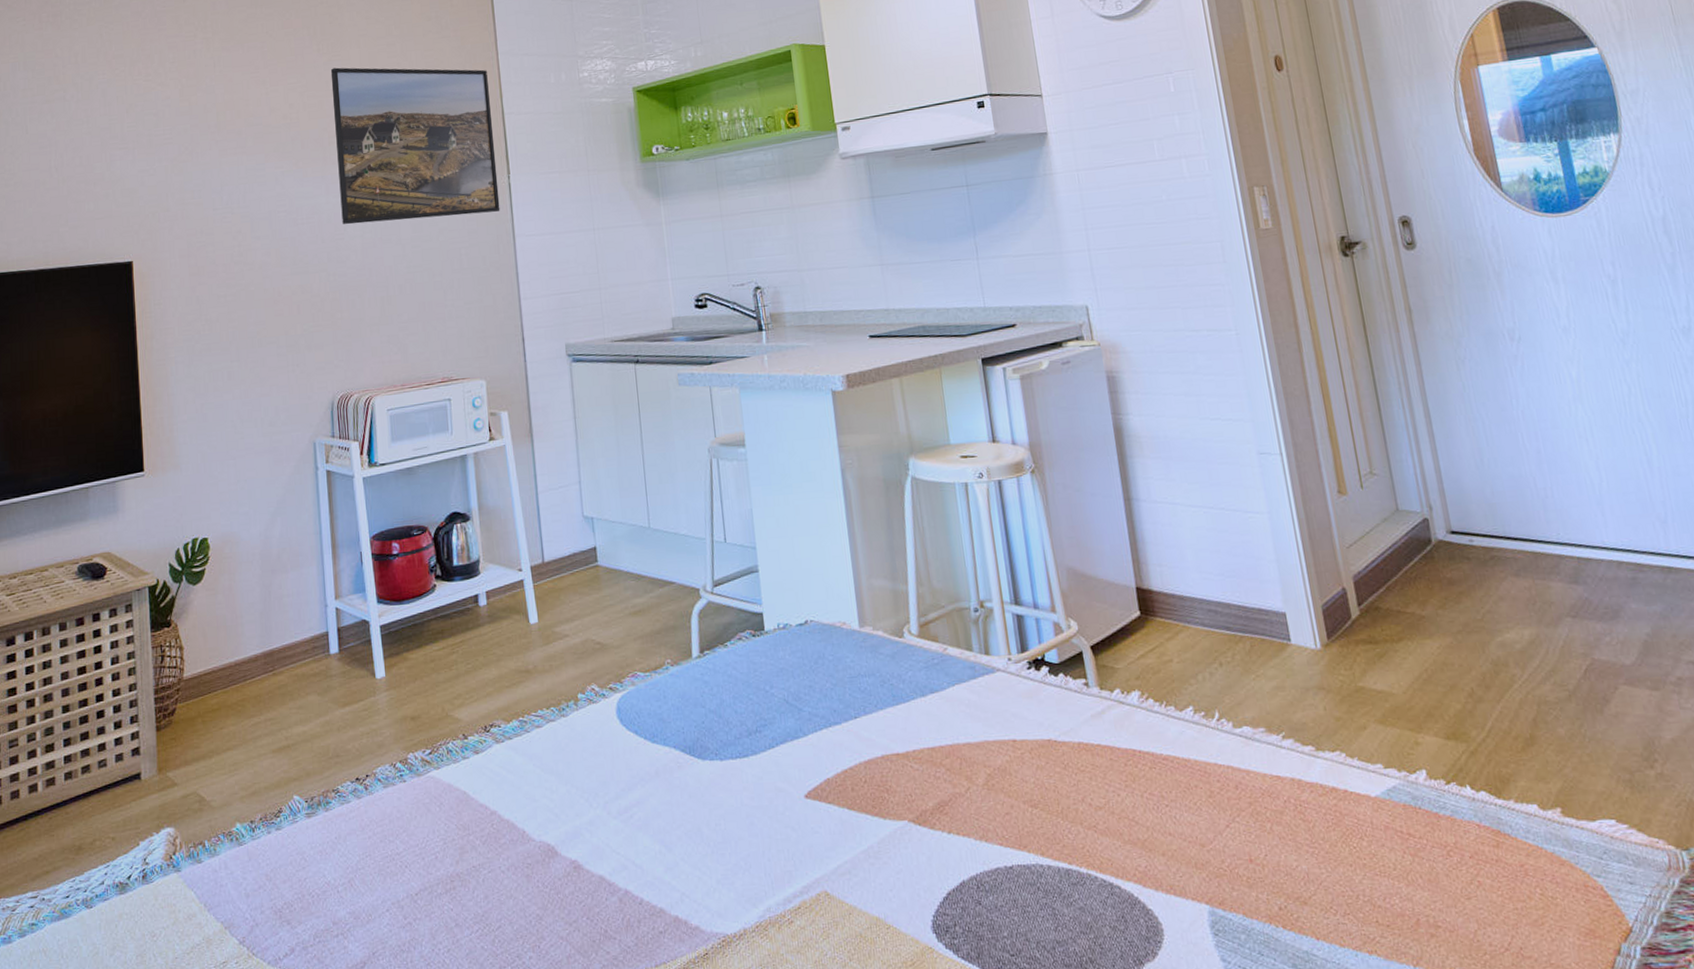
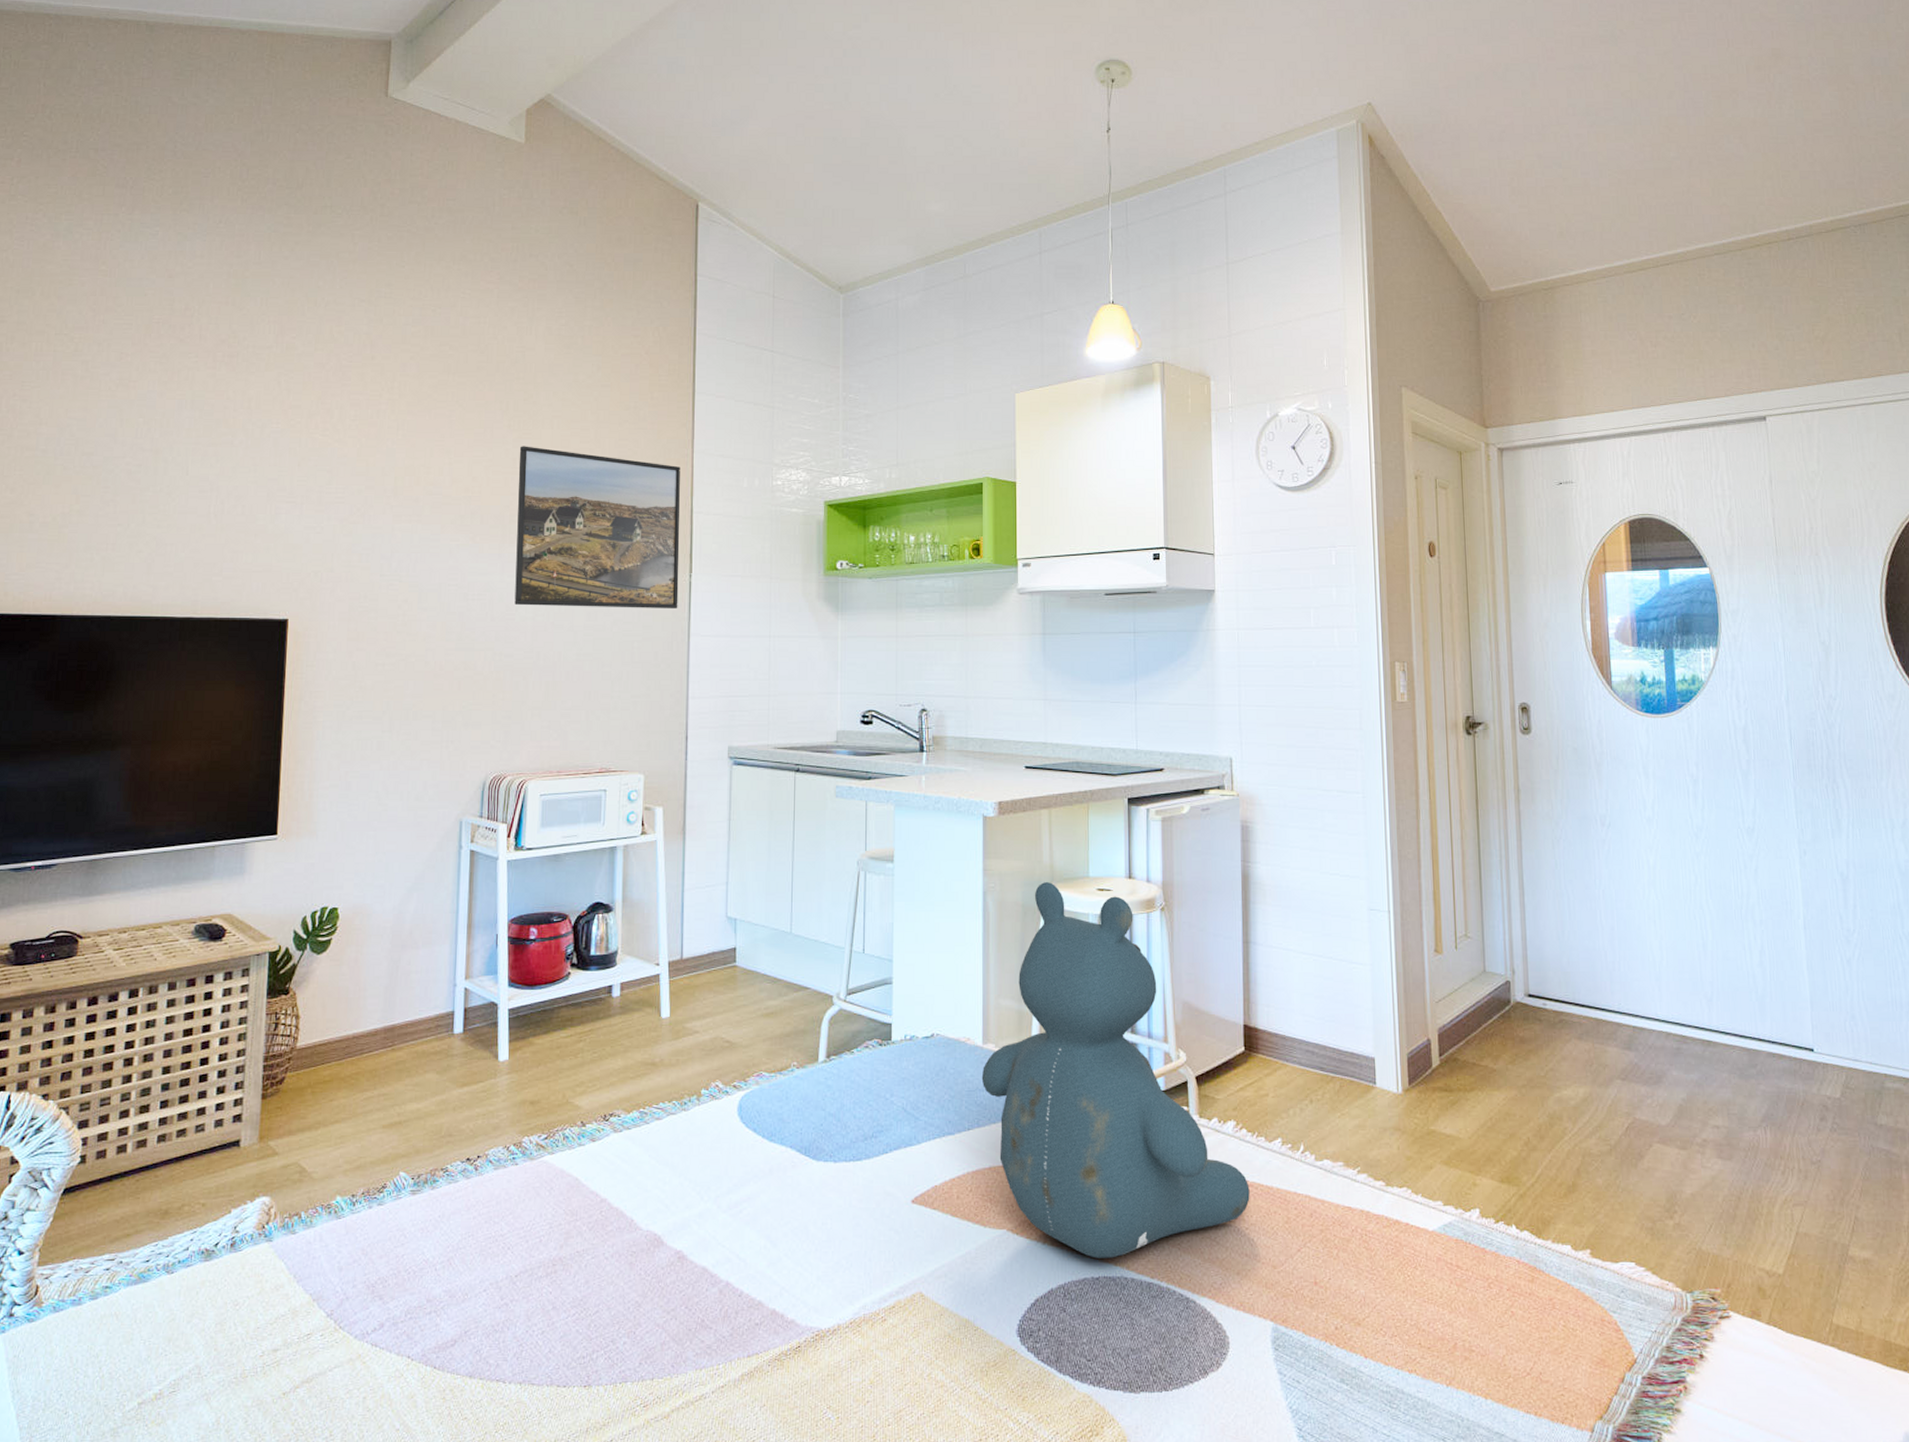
teddy bear: none [862,452,1167,846] -> present [981,881,1250,1259]

